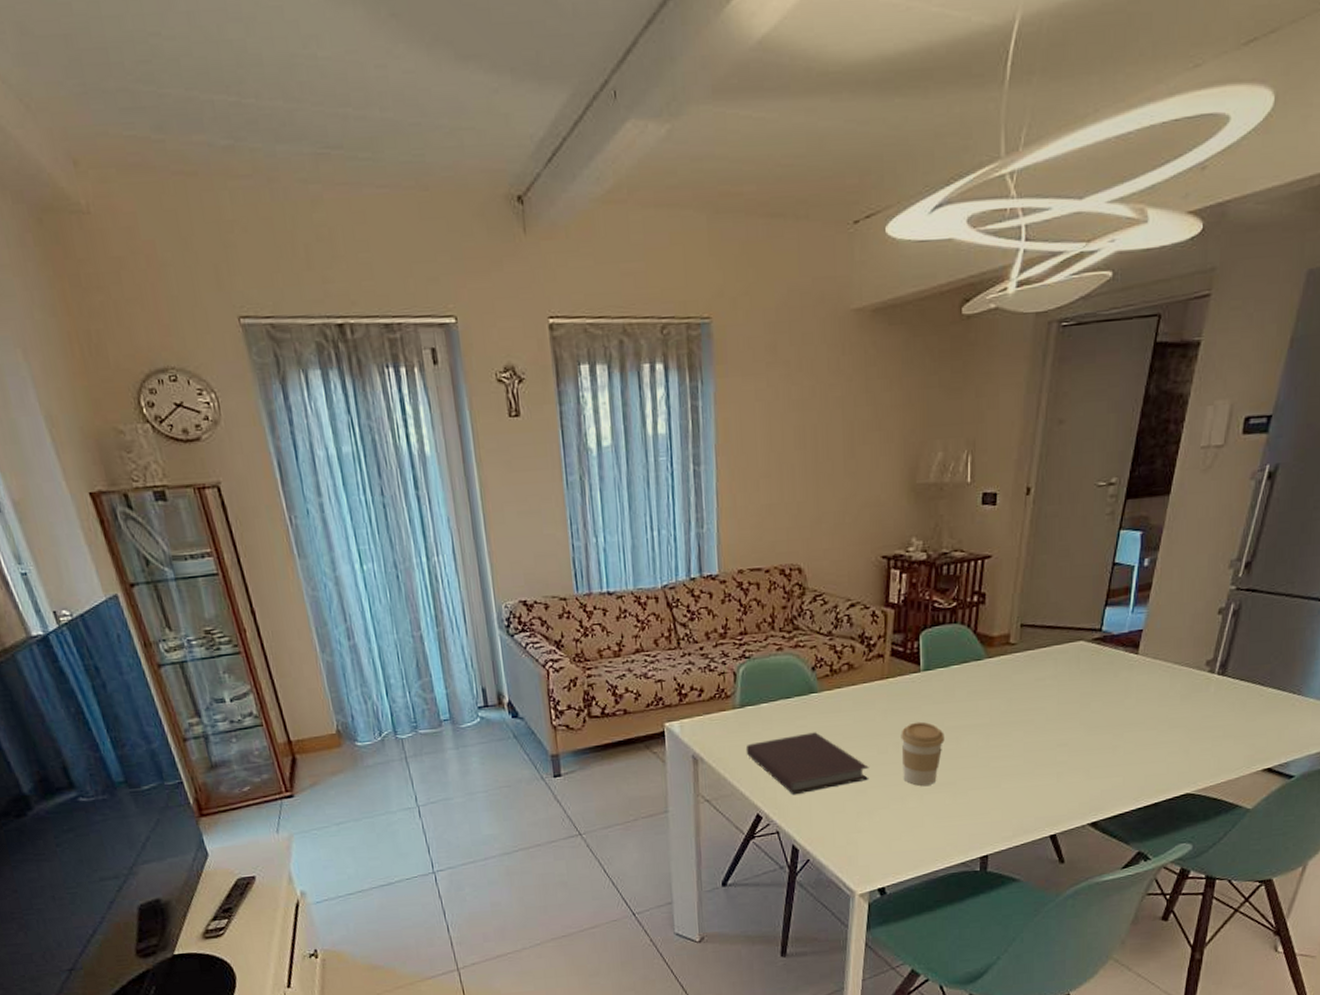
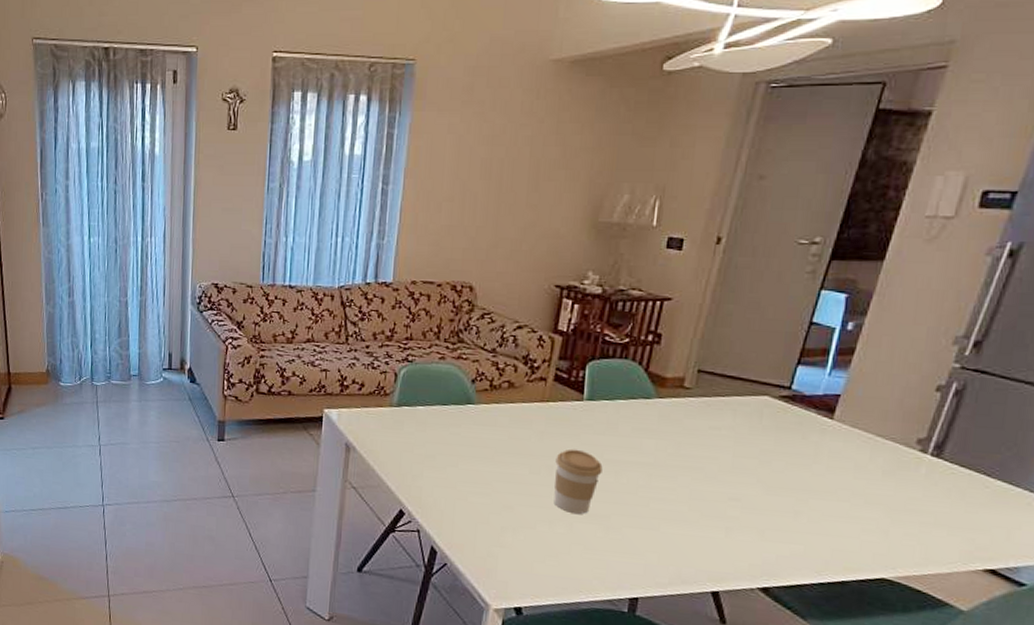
notebook: present [745,732,869,794] -> none [397,441,519,498]

